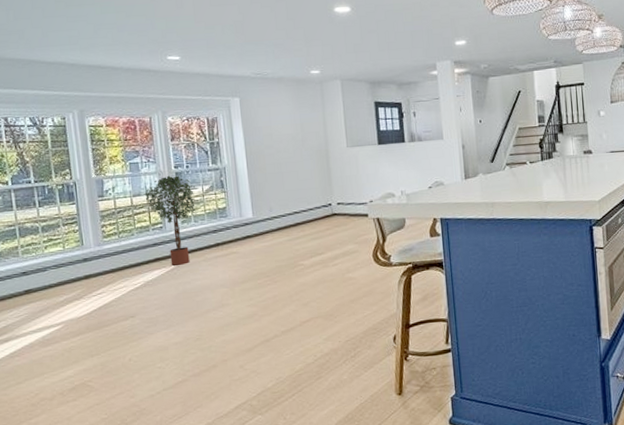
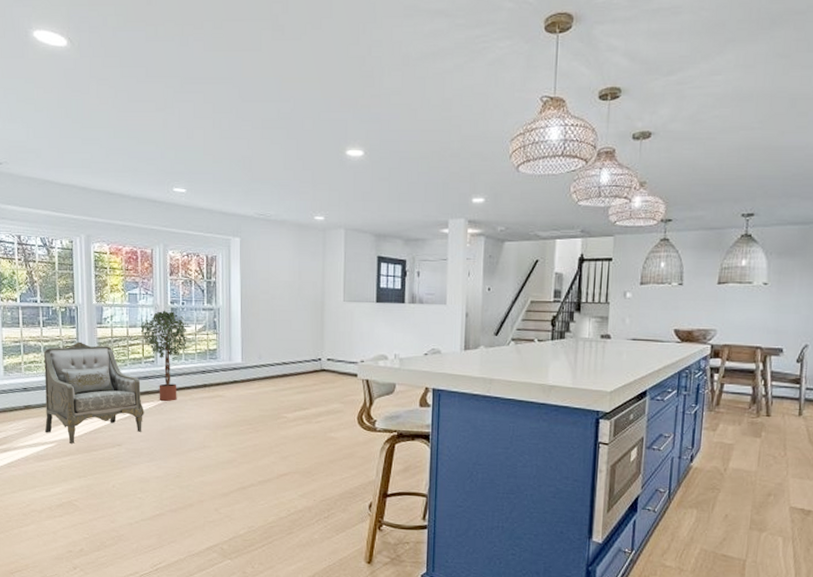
armchair: none [41,217,157,323] -> present [43,341,144,444]

